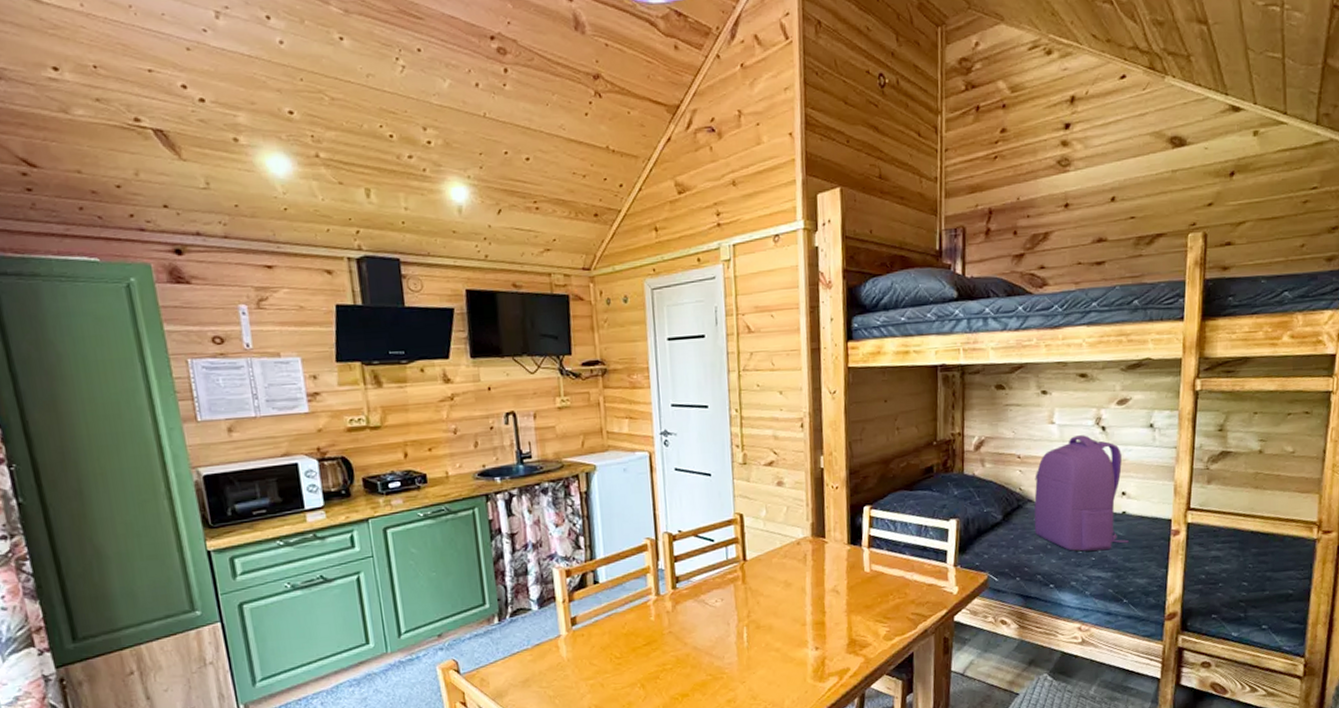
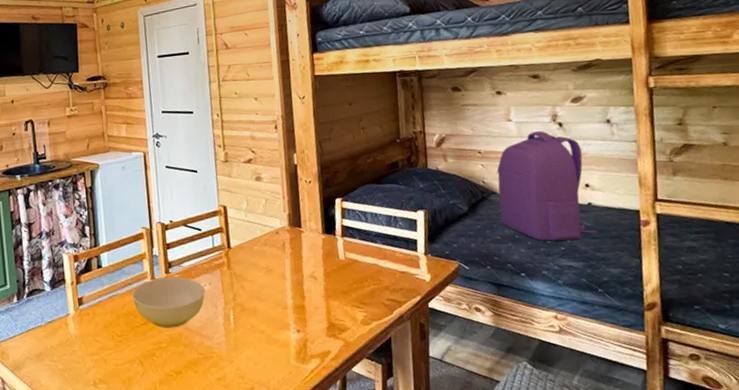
bowl: none [632,592,717,648] -> present [131,276,205,328]

